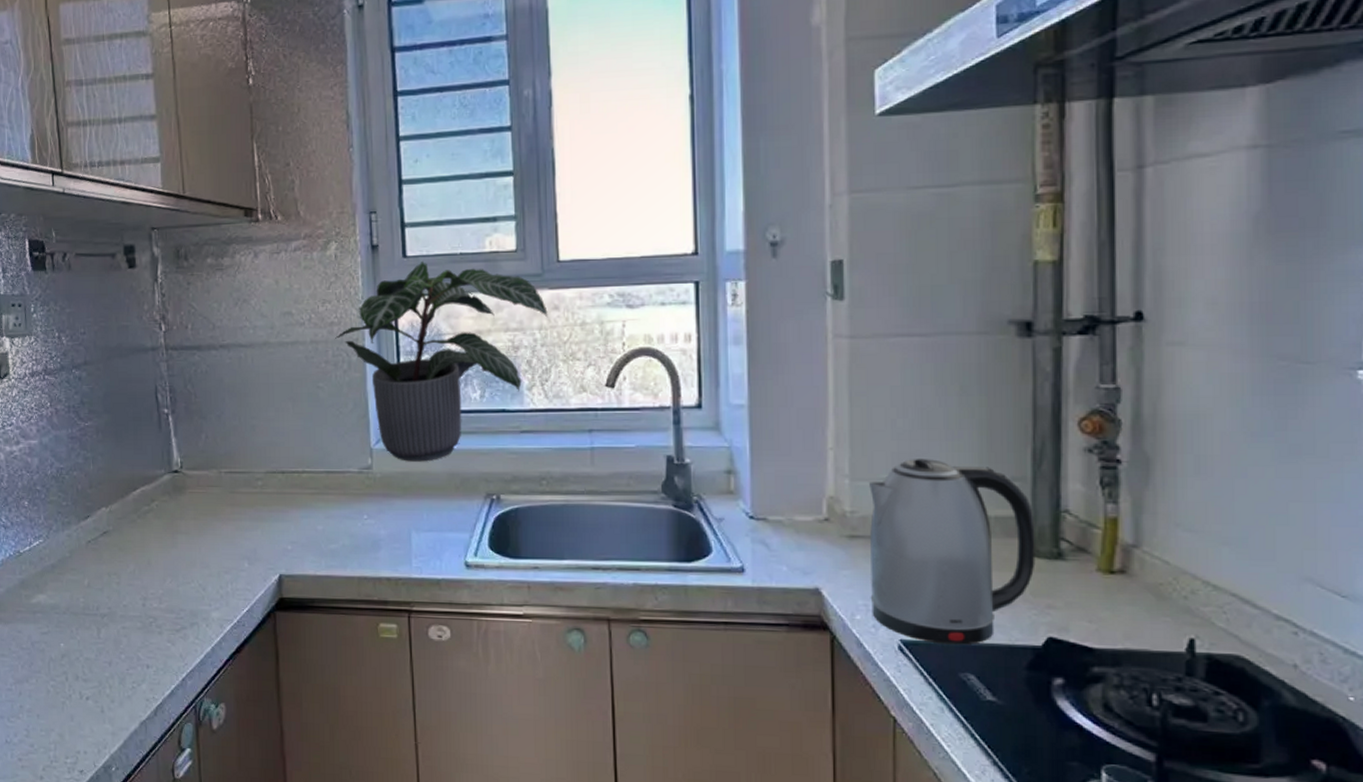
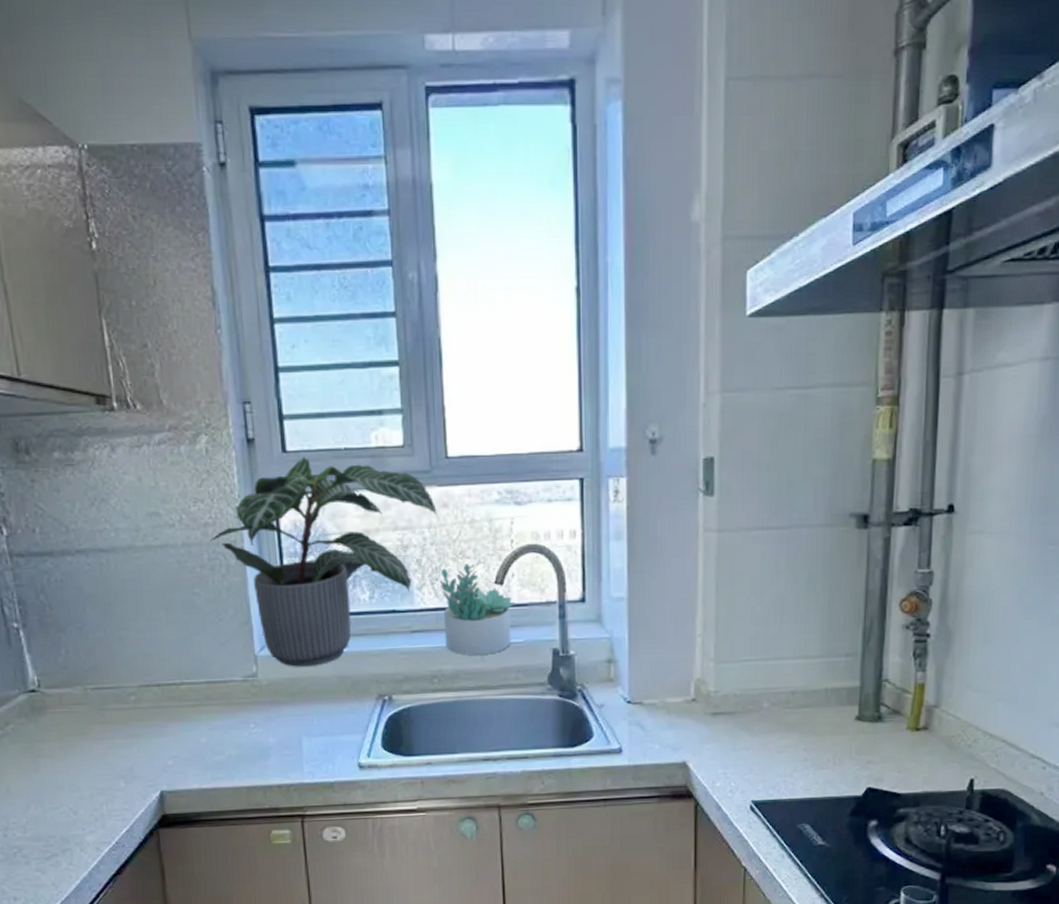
succulent plant: none [549,366,629,460] -> present [439,564,517,656]
kettle: present [869,459,1036,645] -> none [728,640,862,801]

